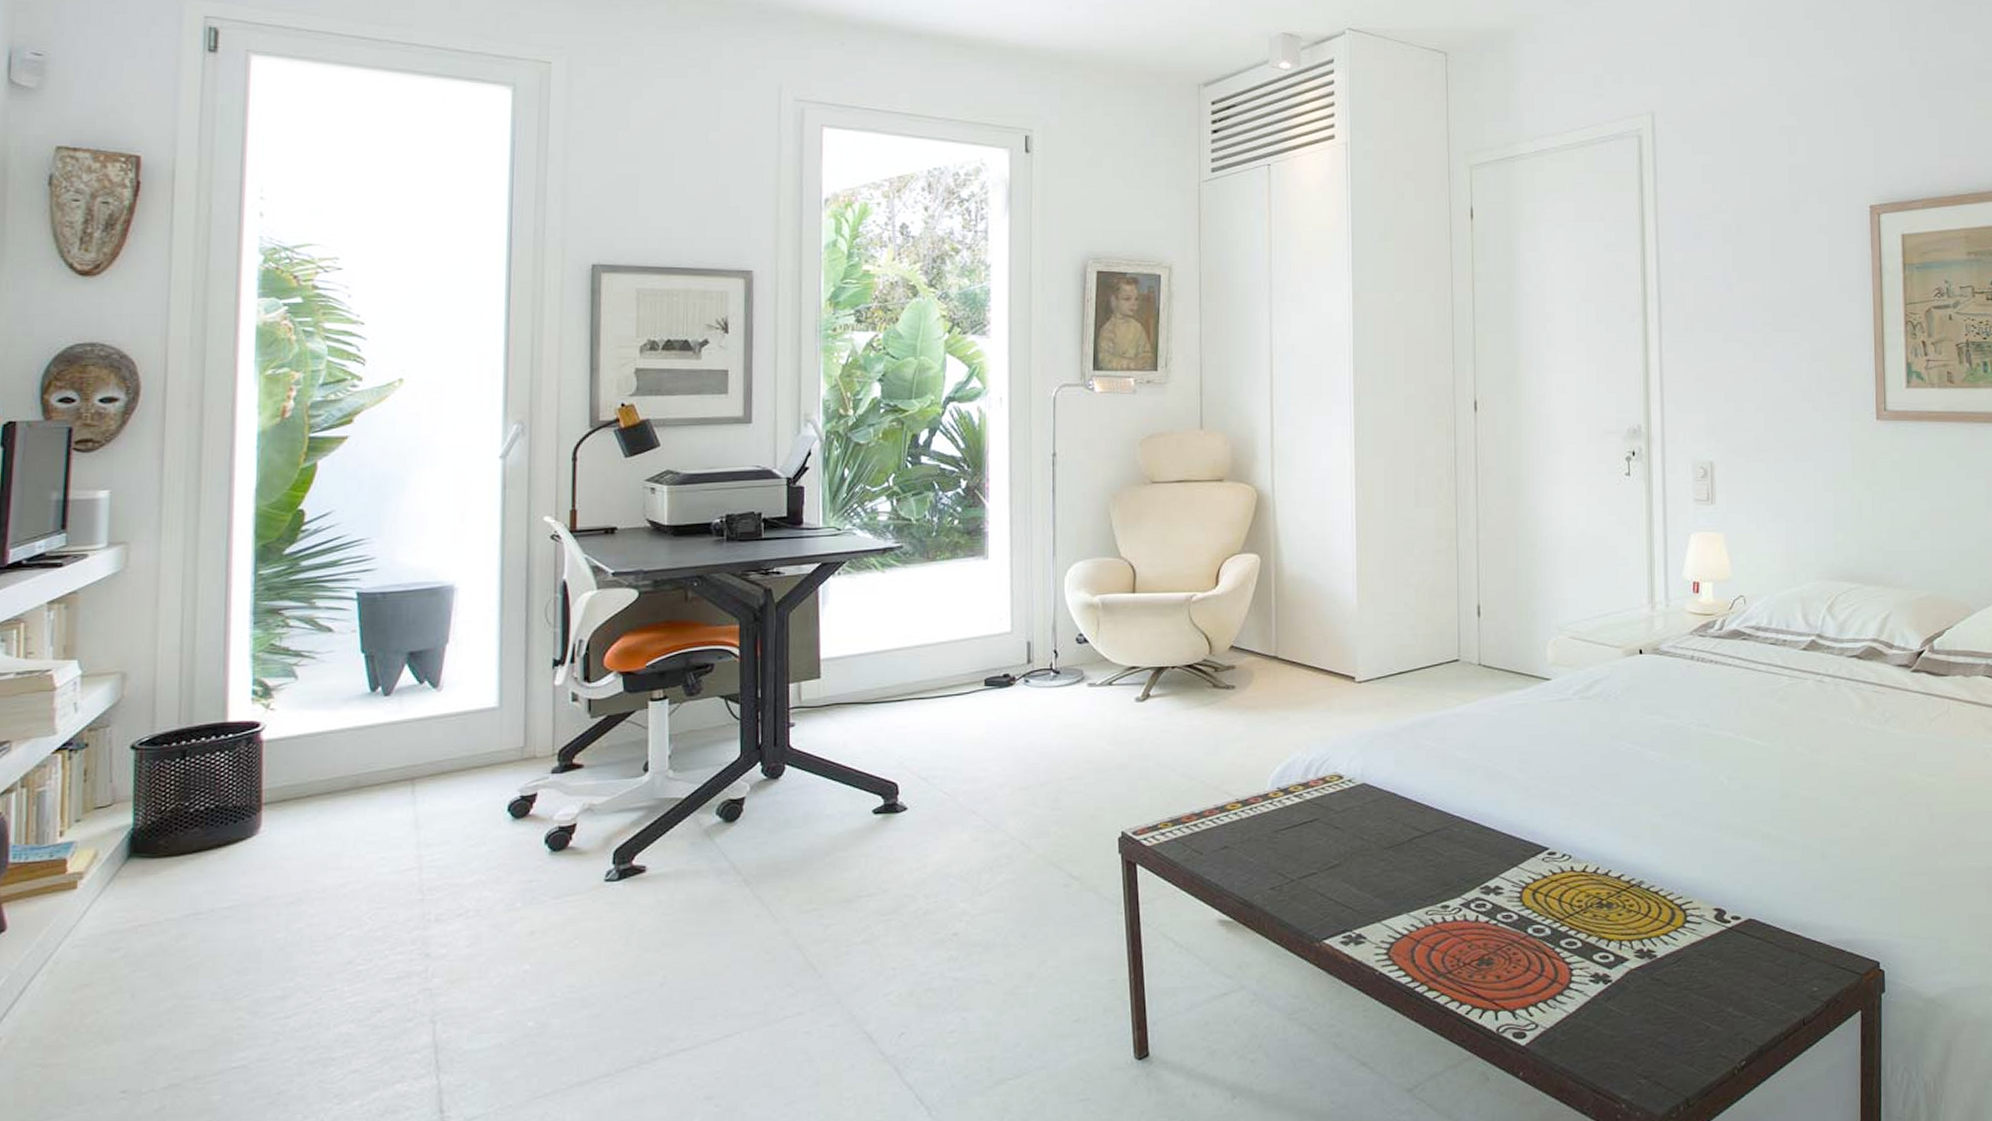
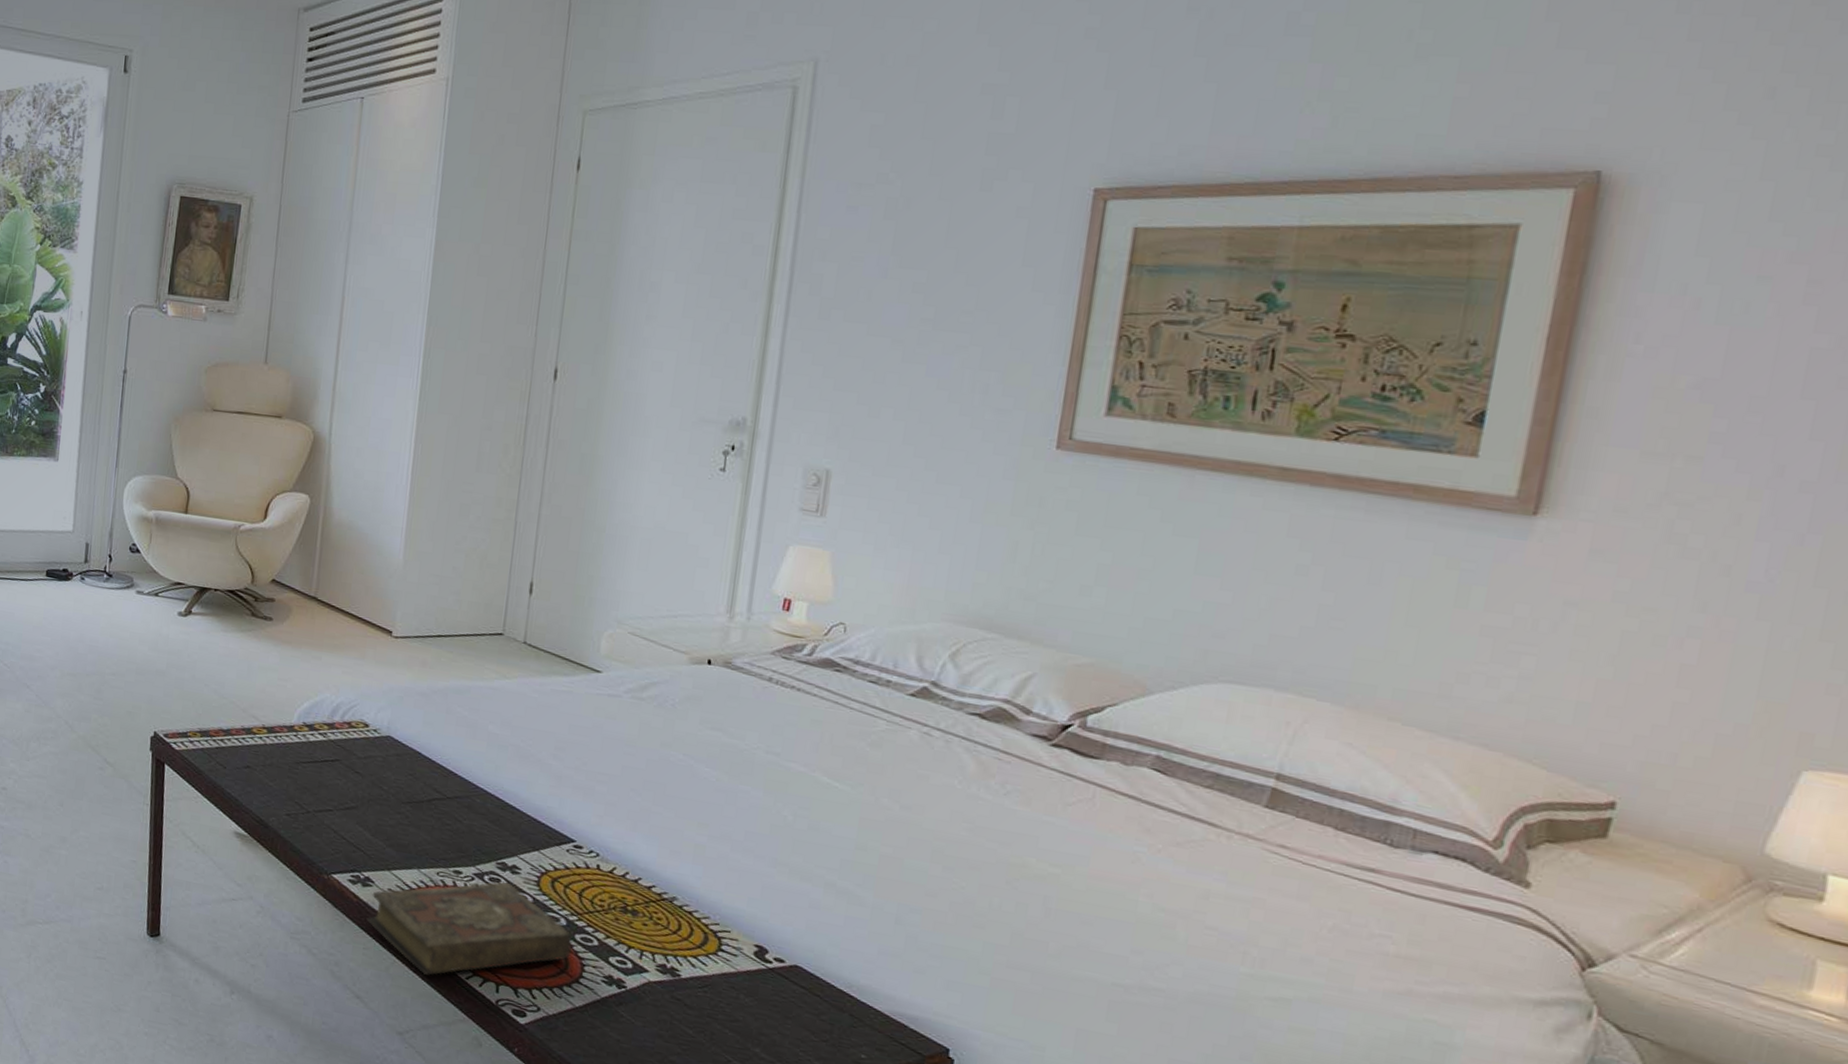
book: none [1363,905,1560,1021] -> present [366,881,573,976]

